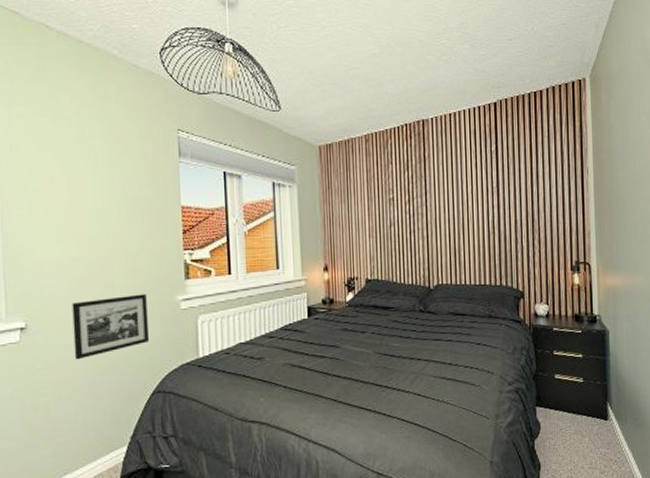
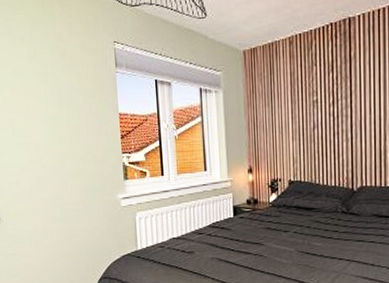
picture frame: present [72,294,150,360] -> none [33,192,97,248]

